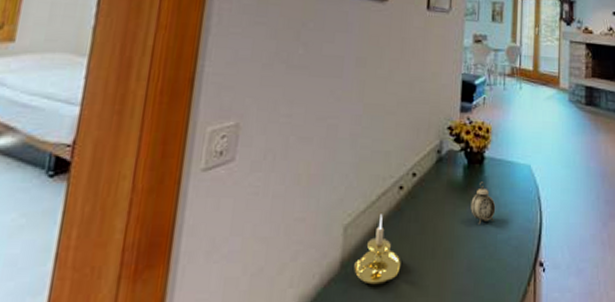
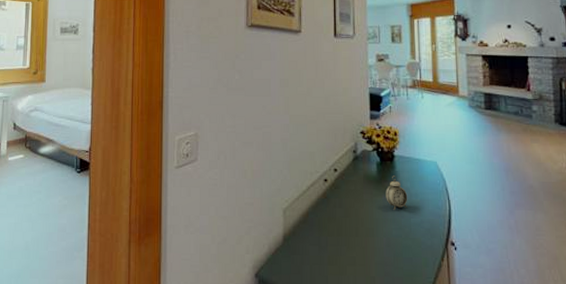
candle holder: present [354,214,401,285] -> none [294,201,331,254]

